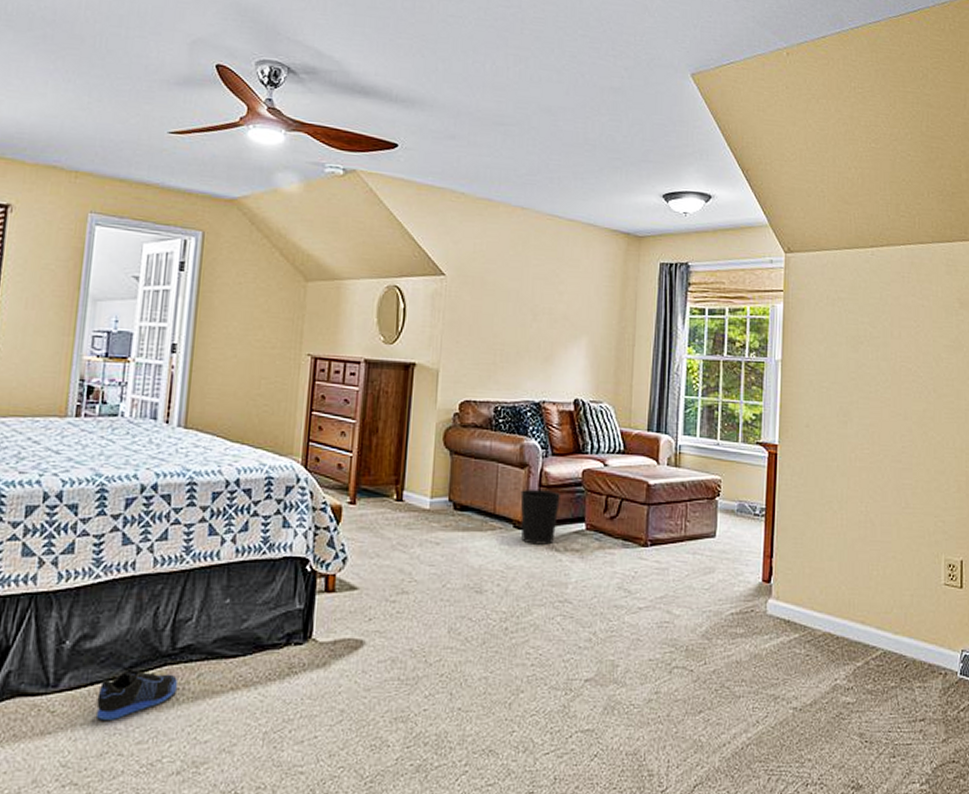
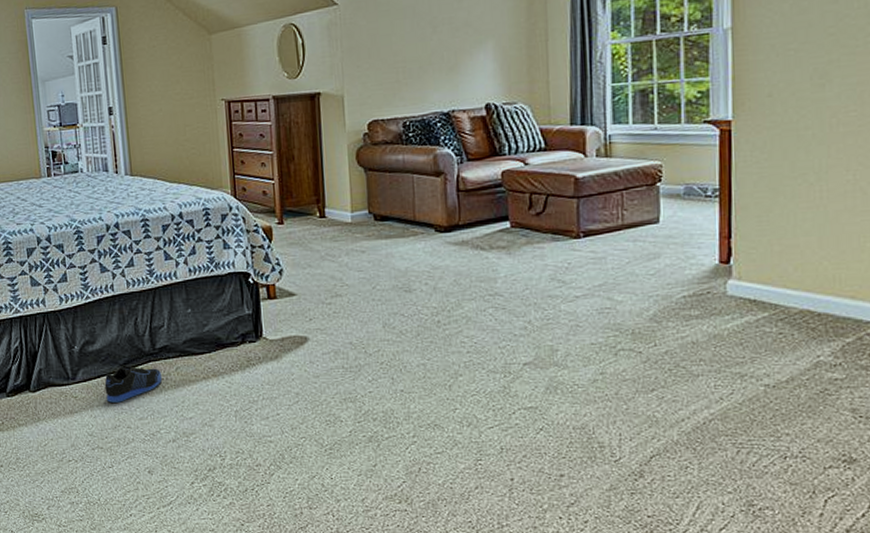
wastebasket: present [520,489,562,545] -> none [439,194,482,246]

